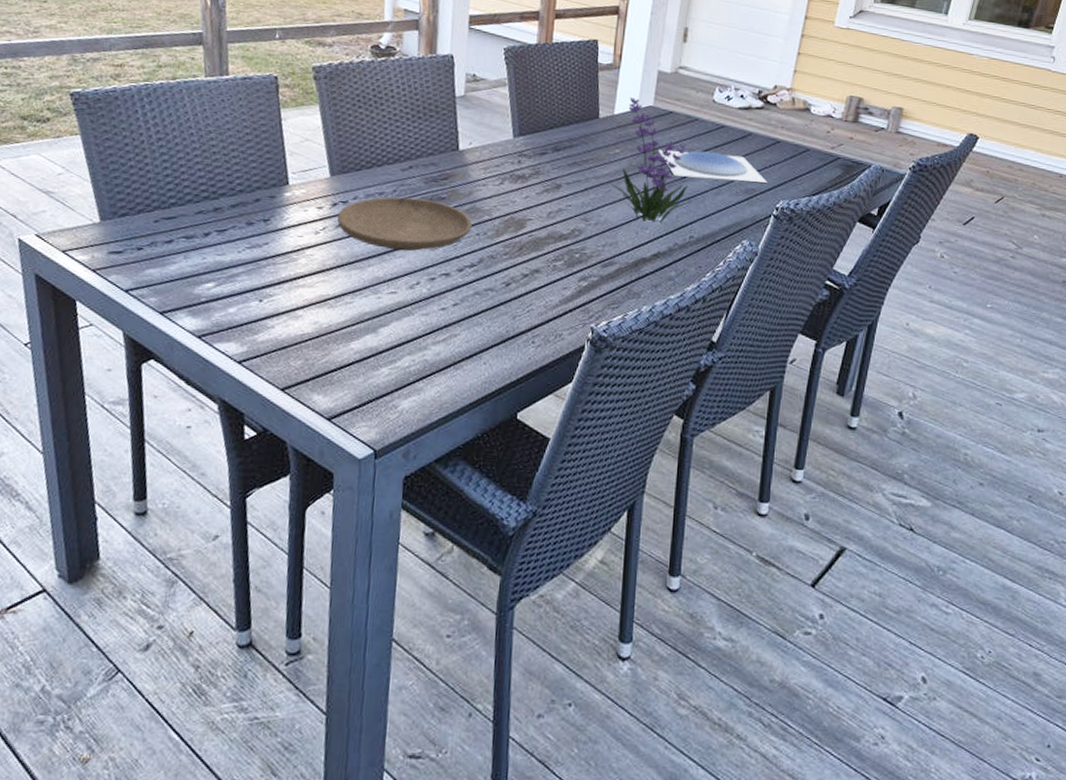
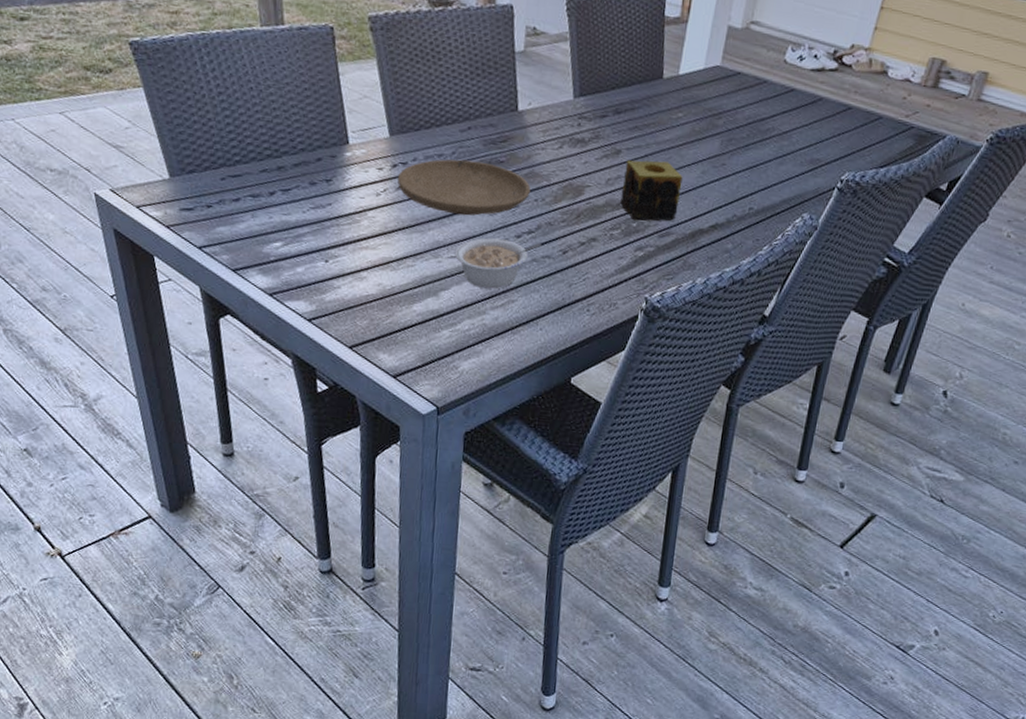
legume: none [395,272,484,324] -> present [454,237,541,289]
candle: none [562,194,623,252] -> present [620,160,683,222]
plant: present [608,97,692,223] -> none [669,56,755,193]
plate: present [658,150,767,183] -> none [723,114,834,153]

